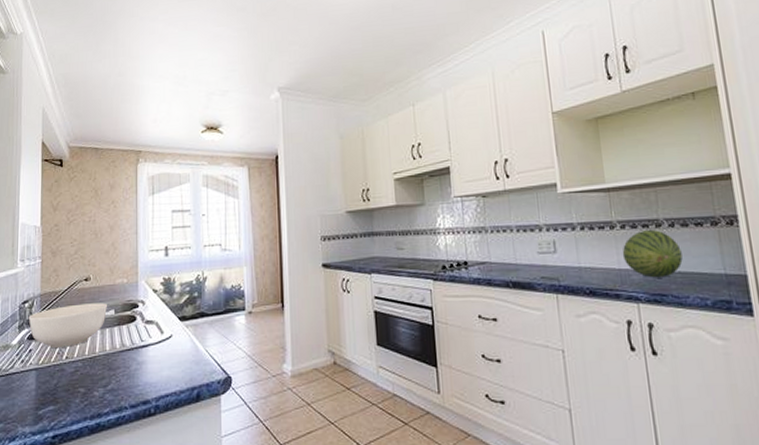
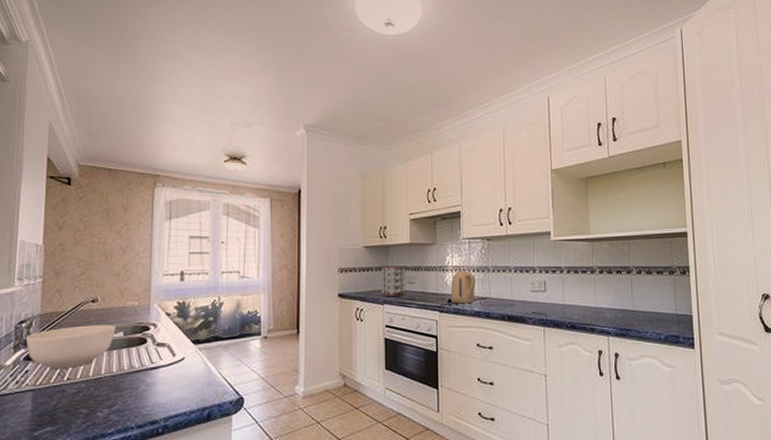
spice rack: none [366,225,395,266] -> present [381,261,406,297]
kettle: none [444,232,473,271] -> present [450,270,476,304]
fruit: present [622,229,683,278] -> none [599,275,645,316]

